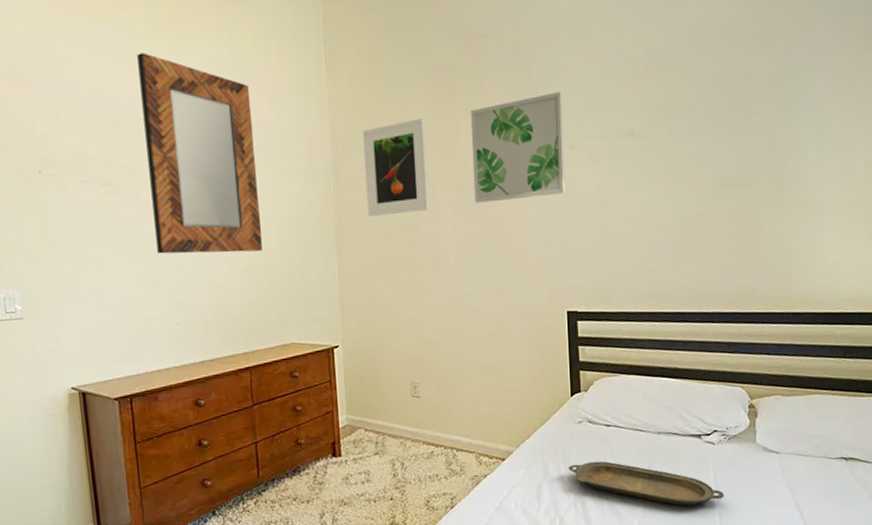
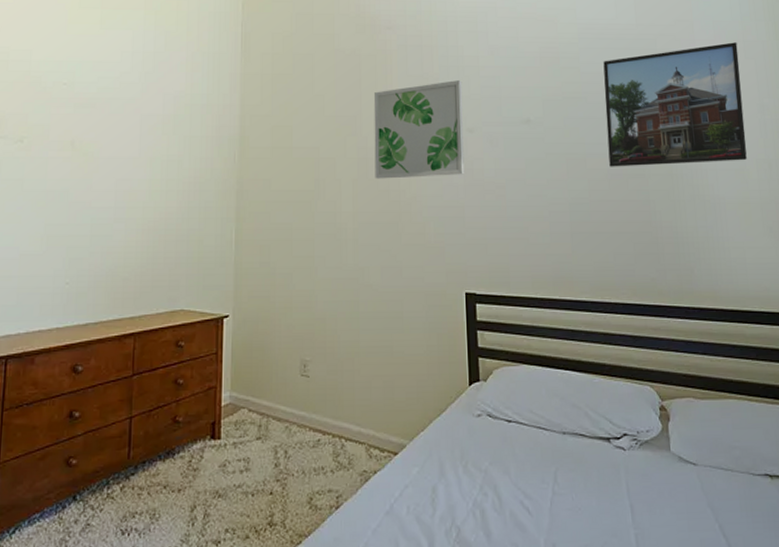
home mirror: present [137,53,262,254] -> none [58,25,168,213]
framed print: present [362,118,430,216] -> none [269,97,331,186]
serving tray: present [568,461,725,506] -> none [466,462,640,522]
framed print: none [712,32,858,177] -> present [603,42,747,167]

